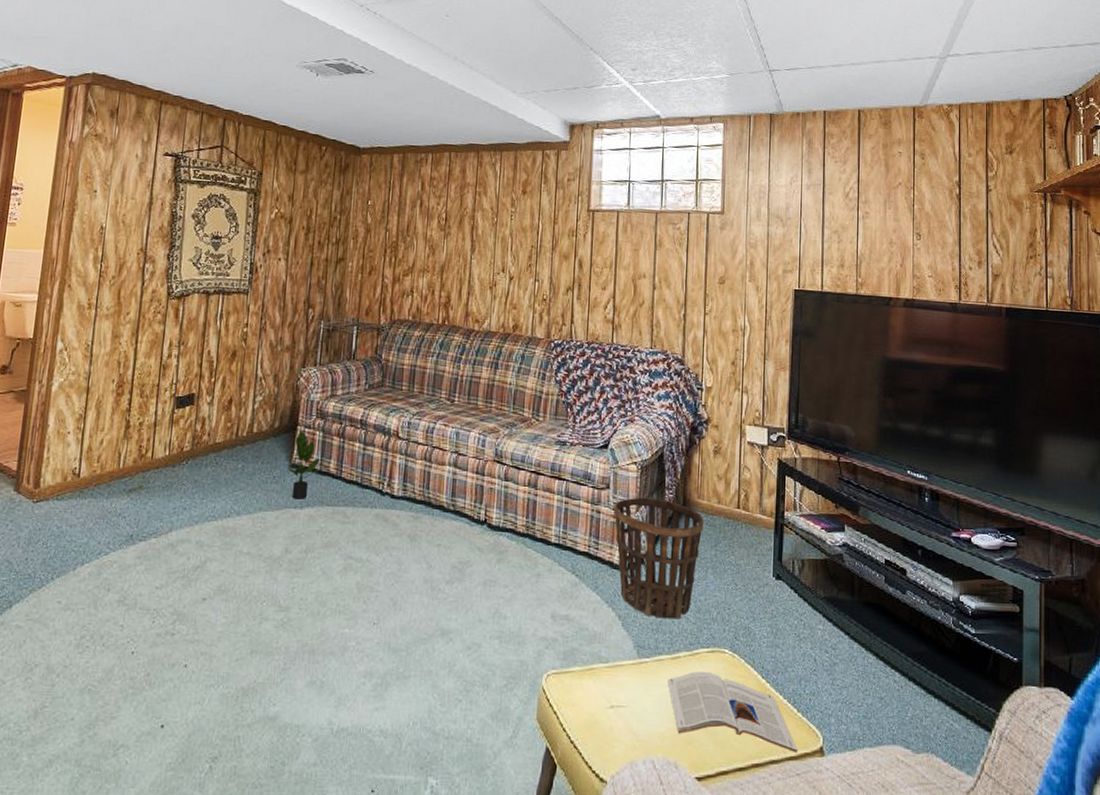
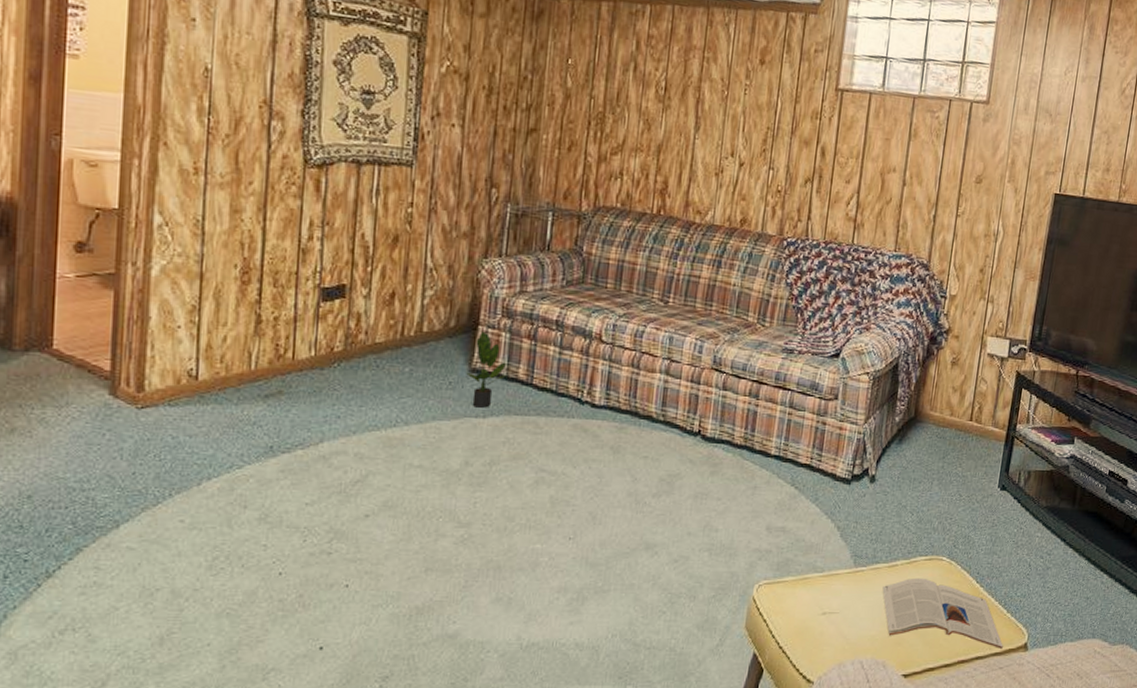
basket: present [614,497,704,620] -> none [840,408,934,530]

